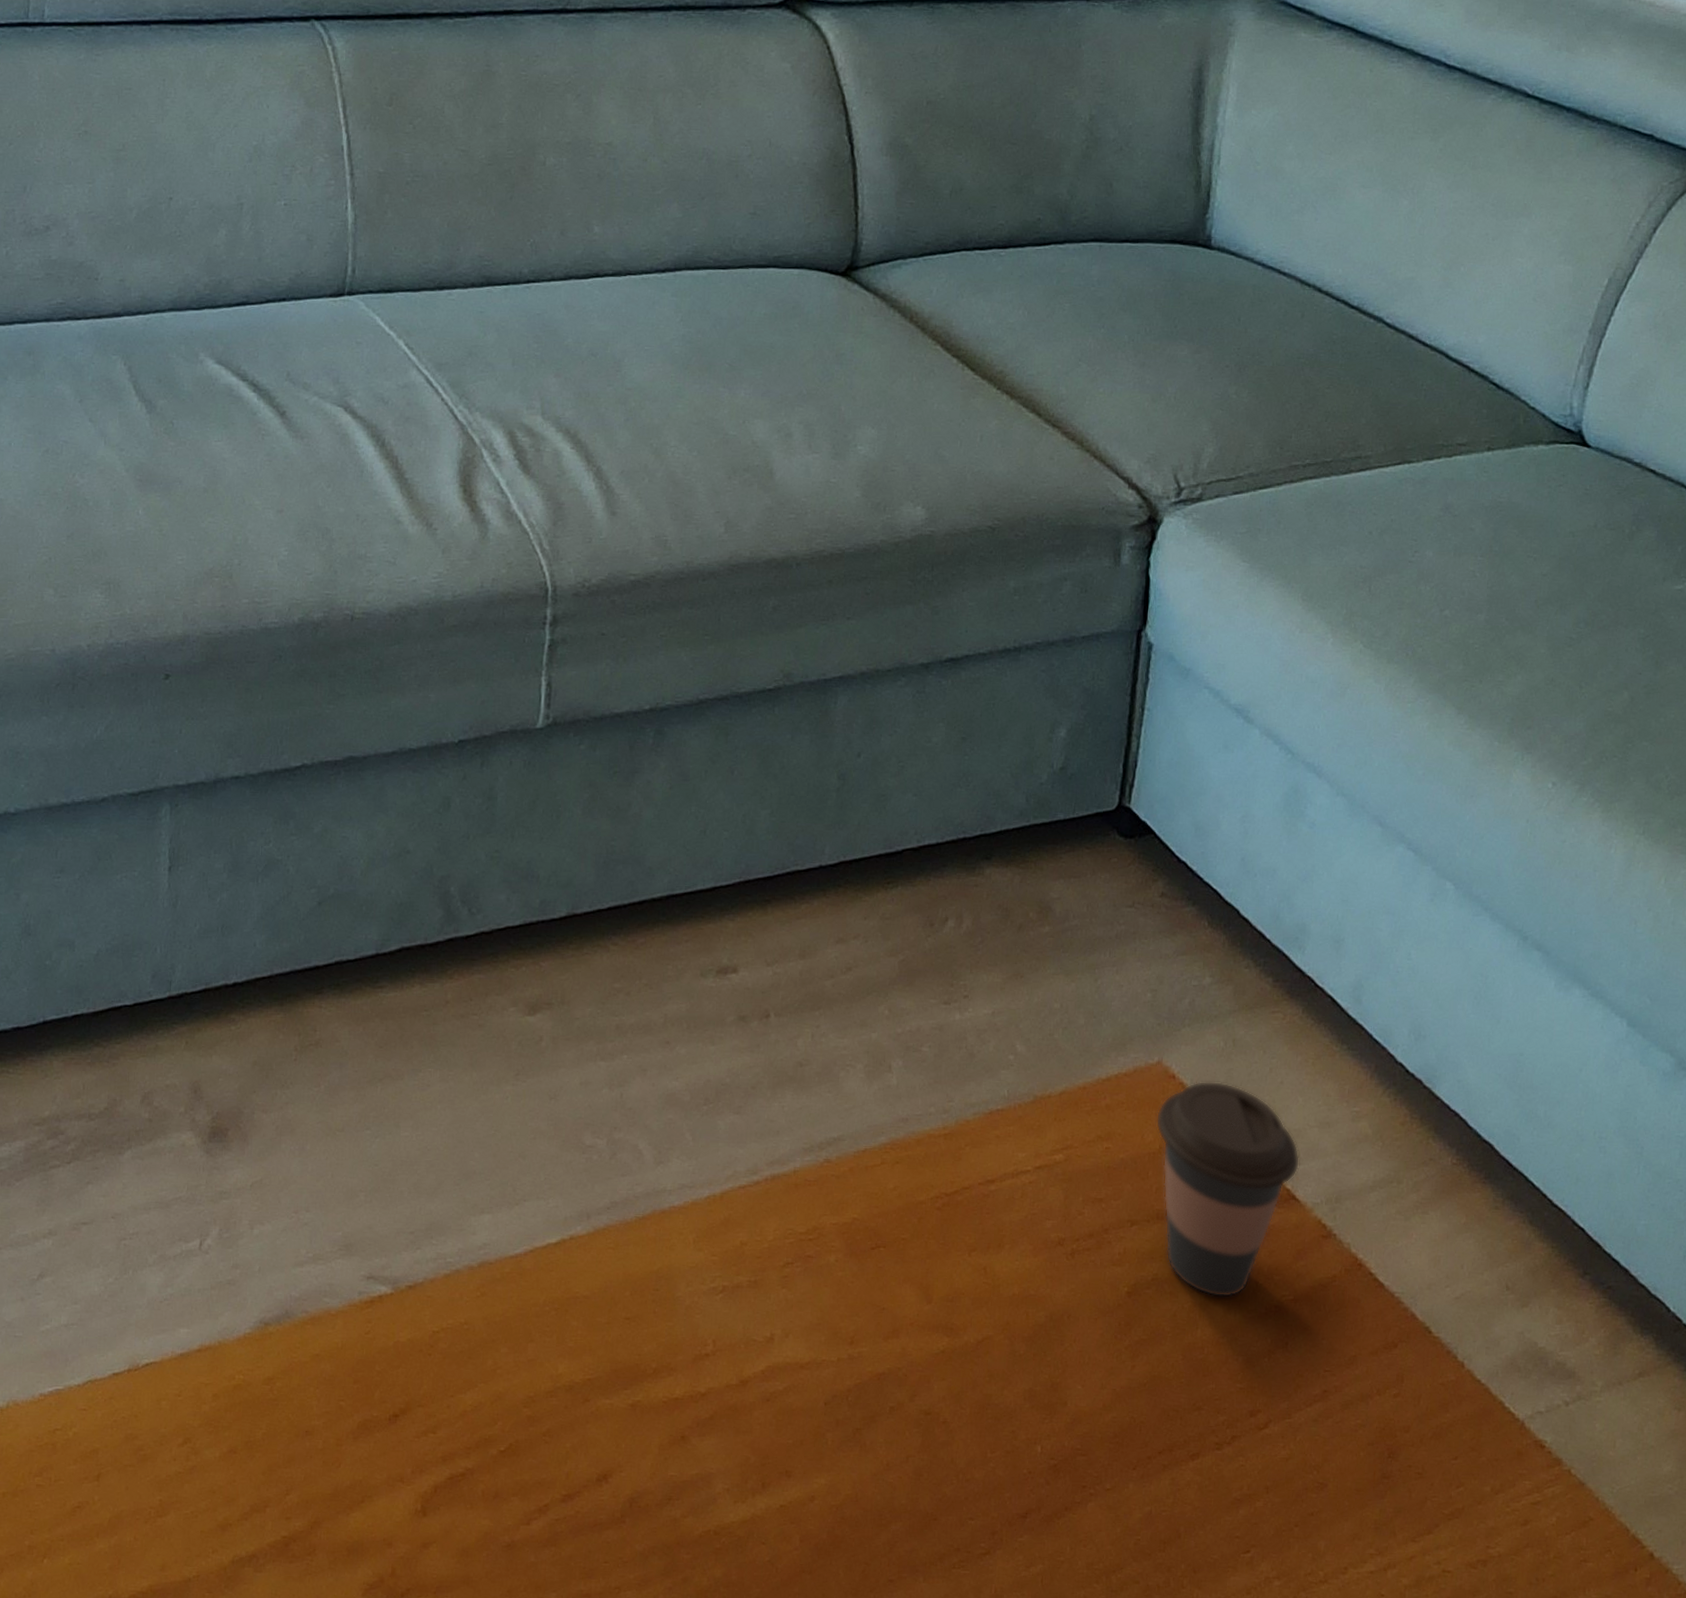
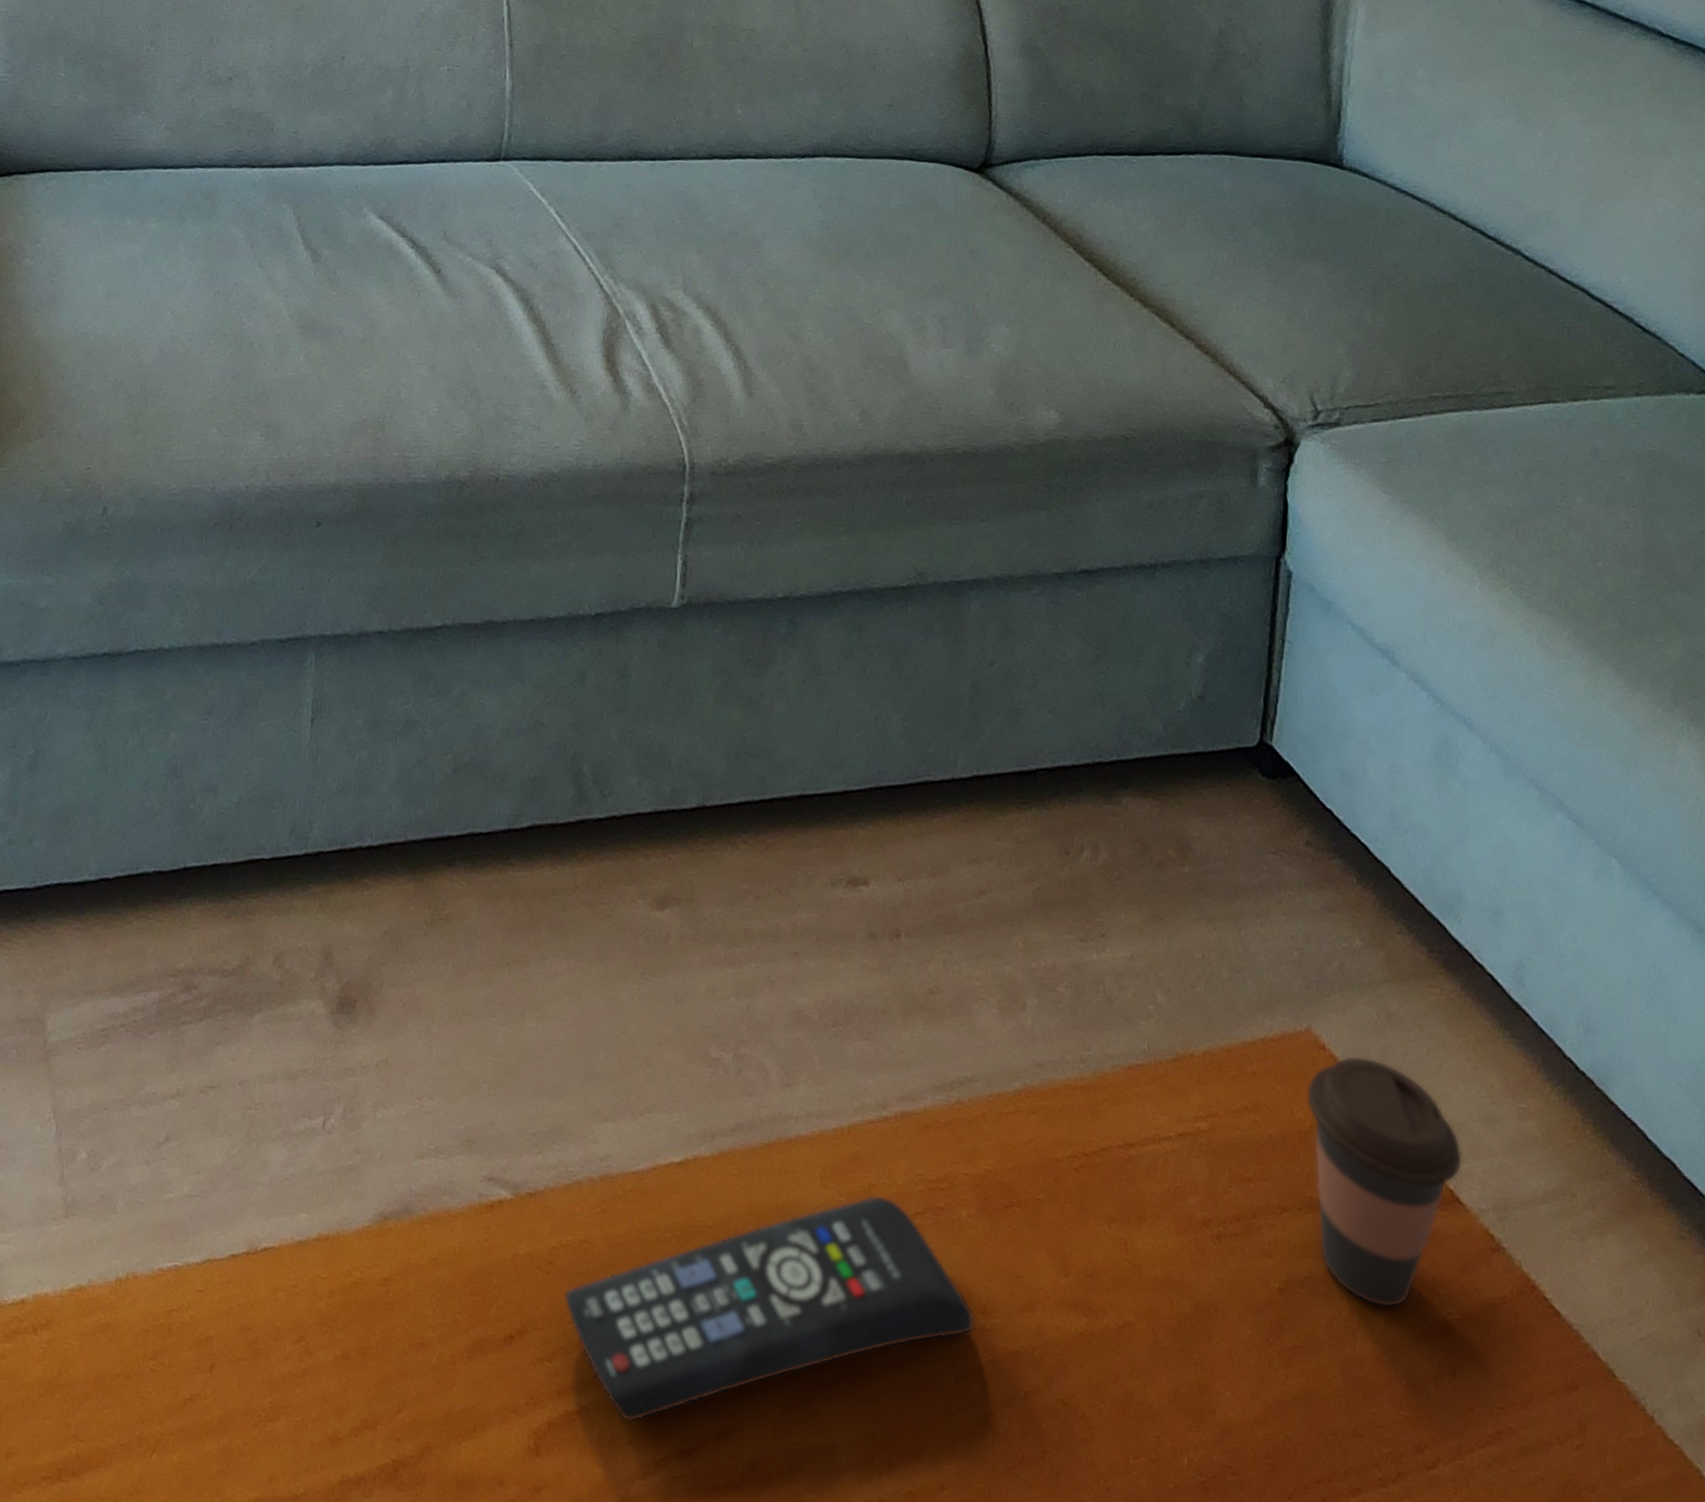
remote control: none [445,1251,843,1477] -> present [563,1195,975,1423]

